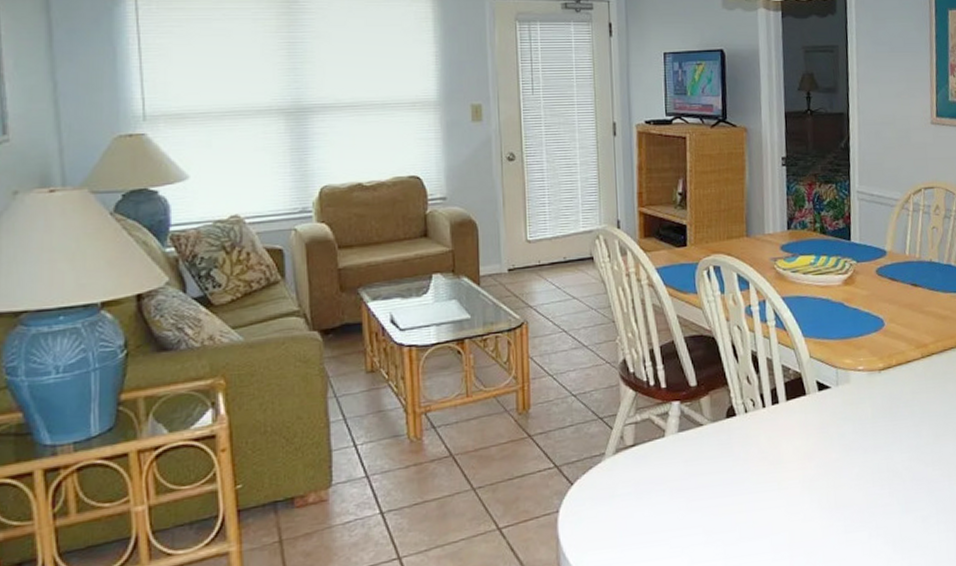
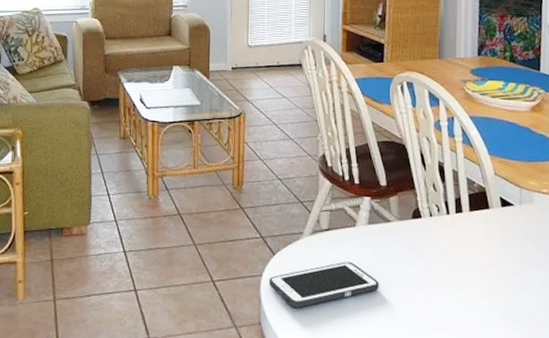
cell phone: none [568,477,694,541] -> present [269,261,379,308]

